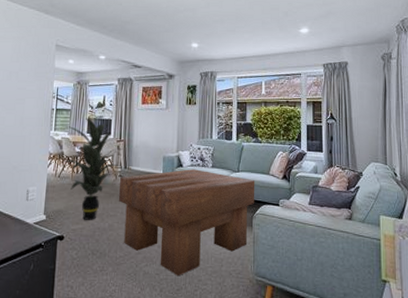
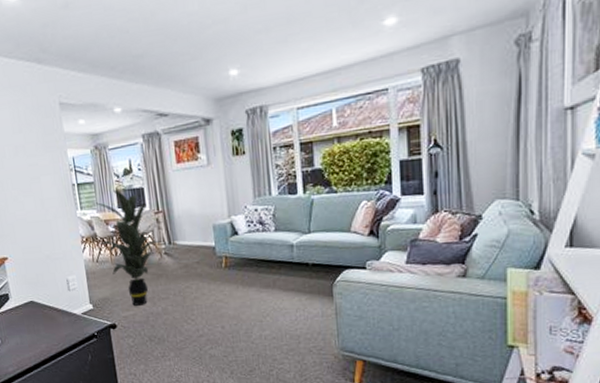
coffee table: present [119,169,255,277] -> none [166,235,334,357]

